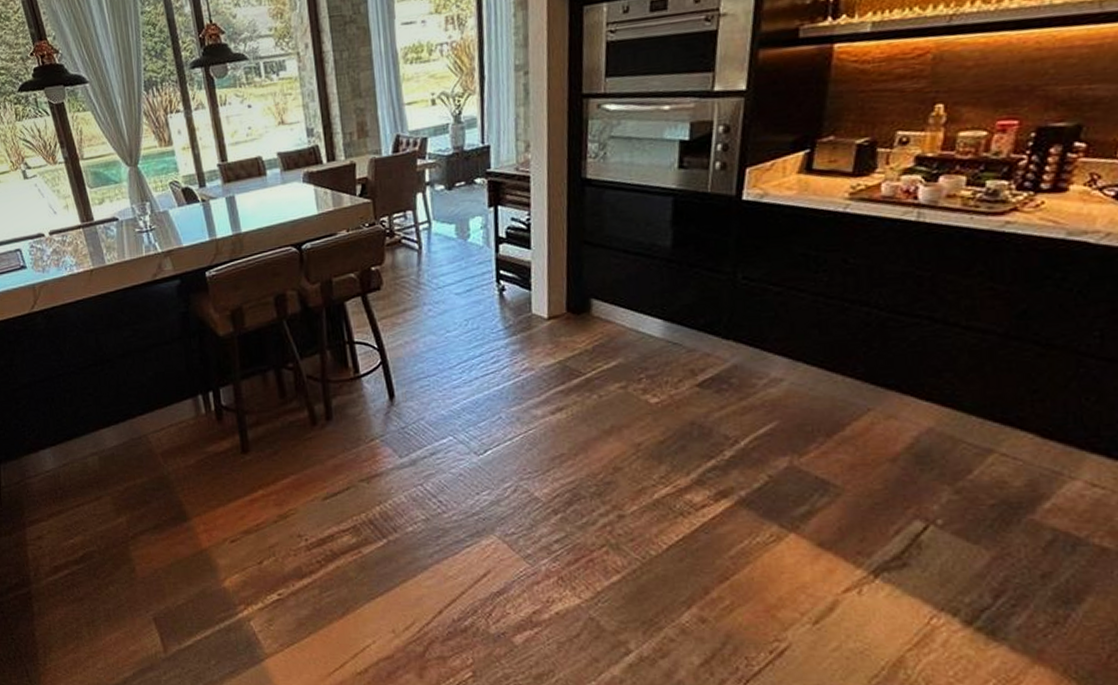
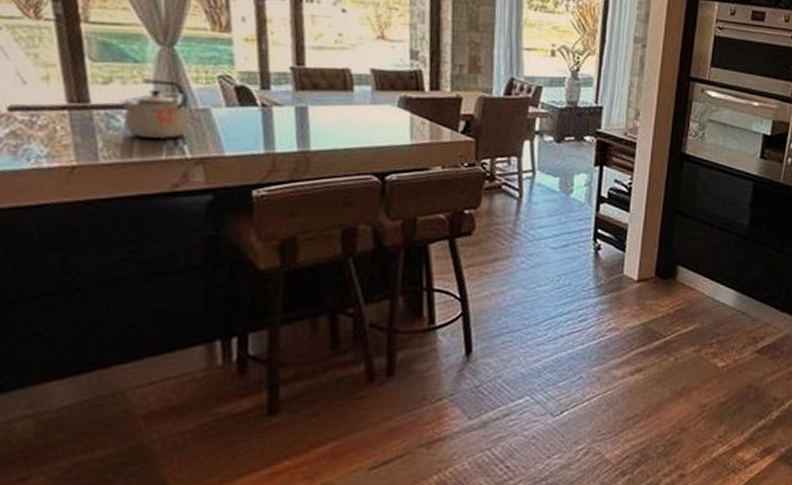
kettle: none [112,192,156,241] -> present [121,78,189,140]

